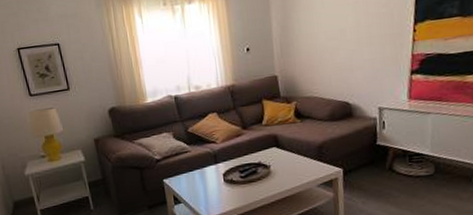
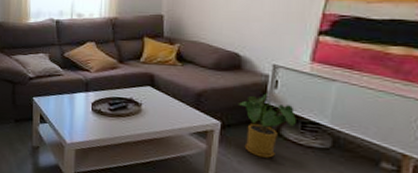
house plant: none [356,135,404,194] -> present [239,93,296,158]

